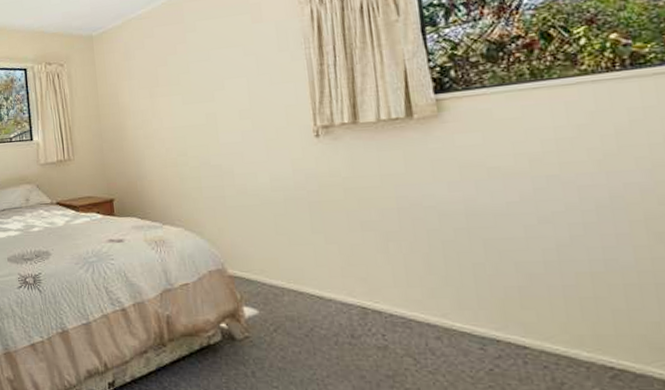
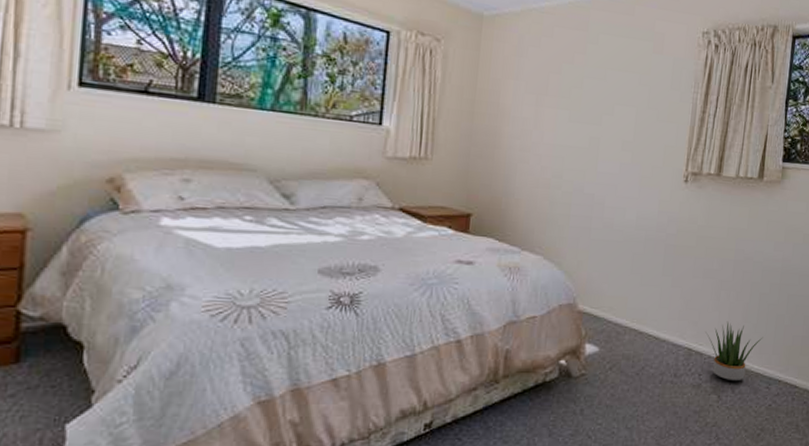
potted plant: none [379,275,460,342] -> present [705,321,763,382]

